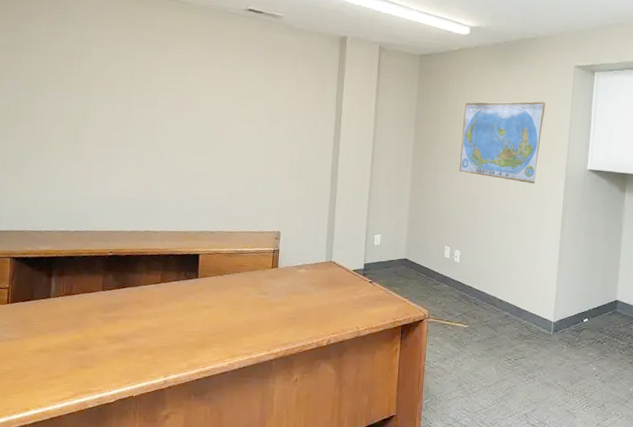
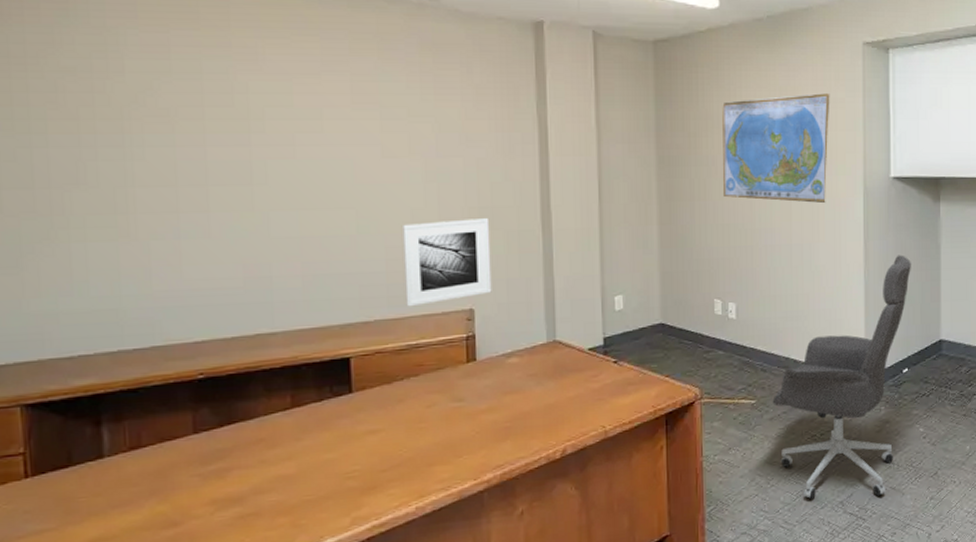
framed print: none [238,168,297,225] -> present [403,218,492,307]
office chair: none [480,230,598,415] -> present [772,255,911,500]

